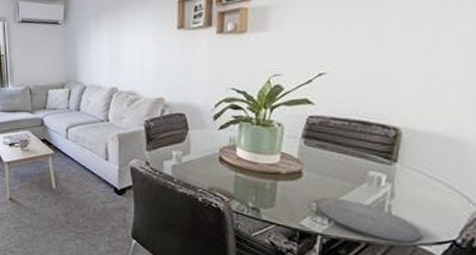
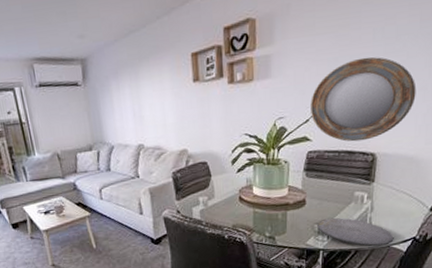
home mirror: none [315,15,461,111] -> present [311,57,417,142]

